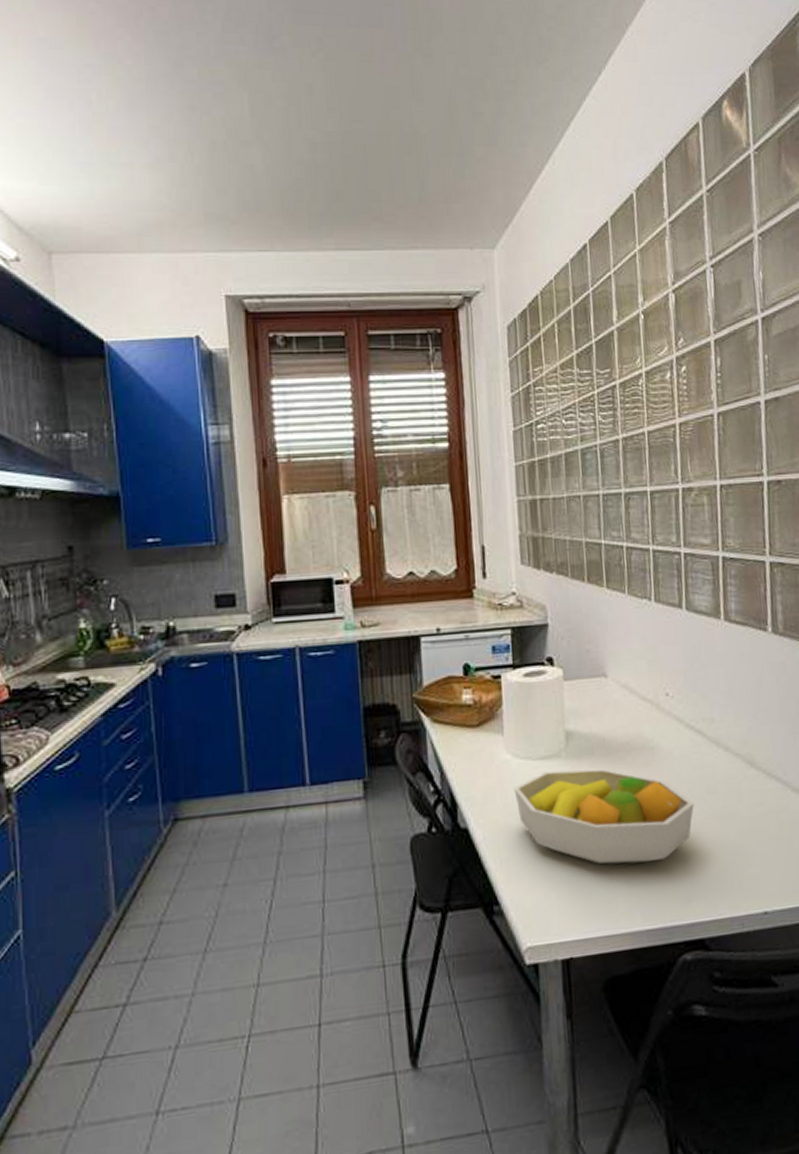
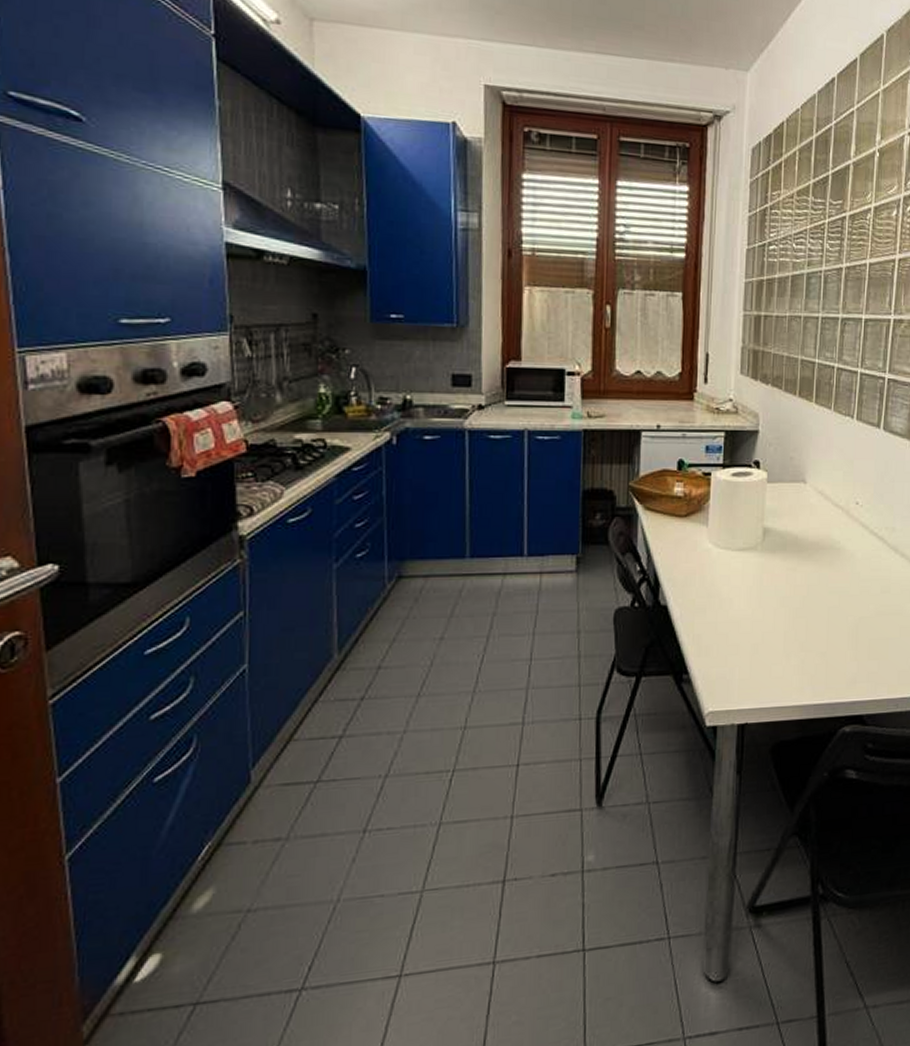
fruit bowl: present [514,769,694,865] -> none [712,561,868,648]

